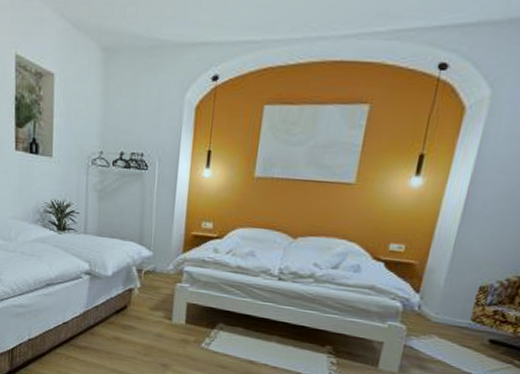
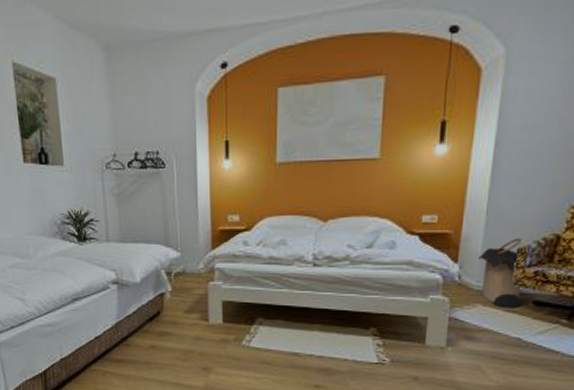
laundry hamper: none [438,276,486,343] -> present [478,237,522,307]

